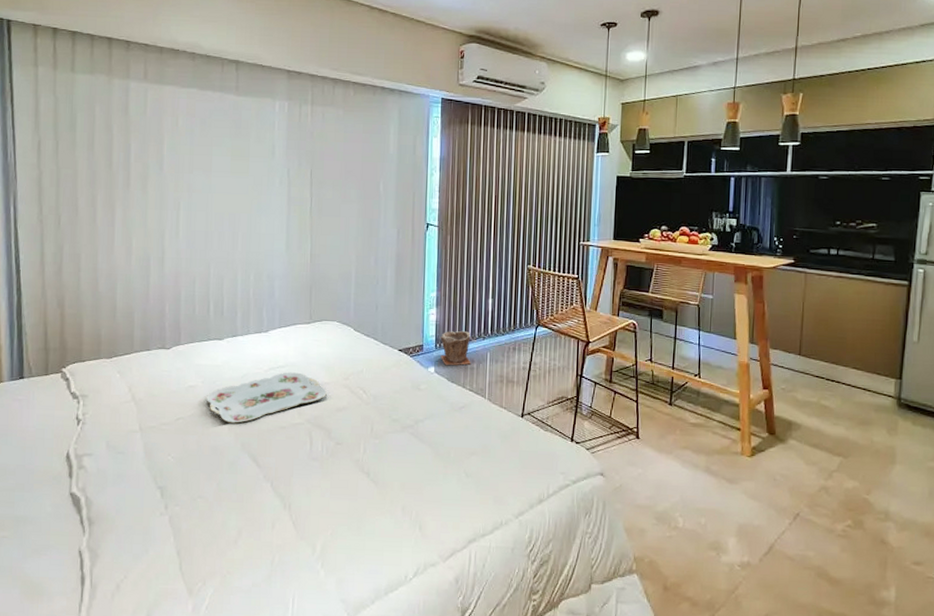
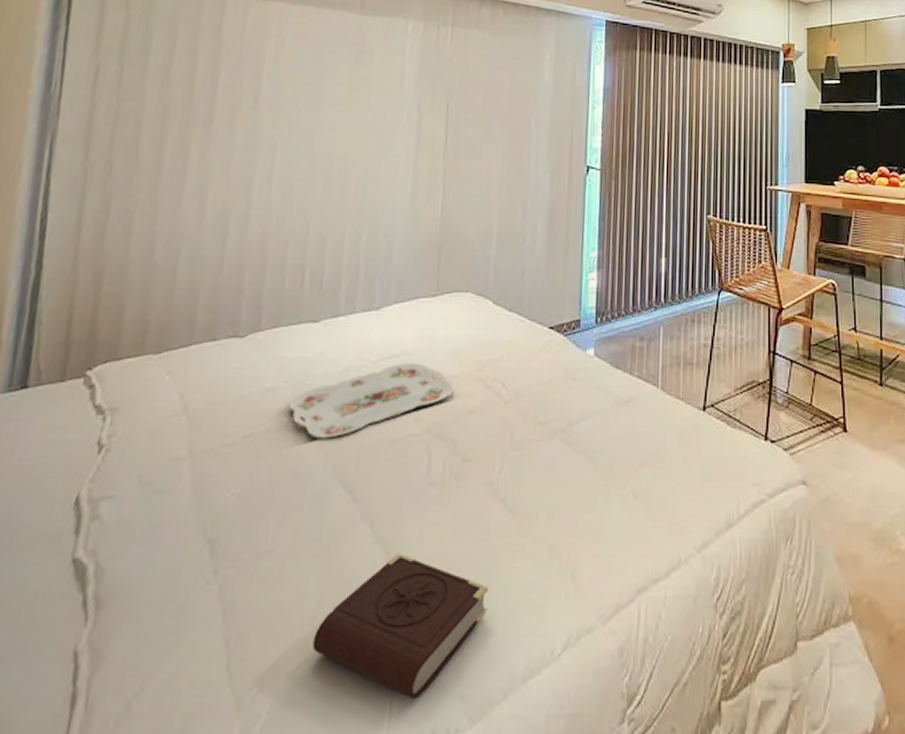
book: none [236,504,359,599] -> present [312,553,489,700]
plant pot: present [440,330,471,366] -> none [602,299,640,346]

